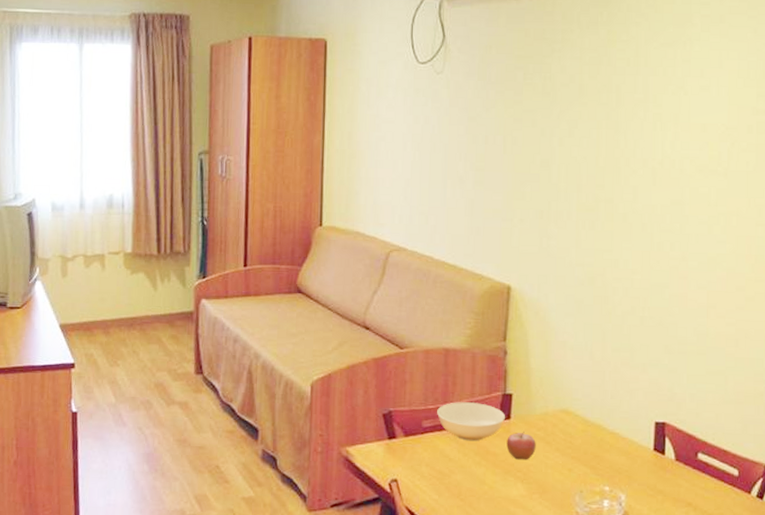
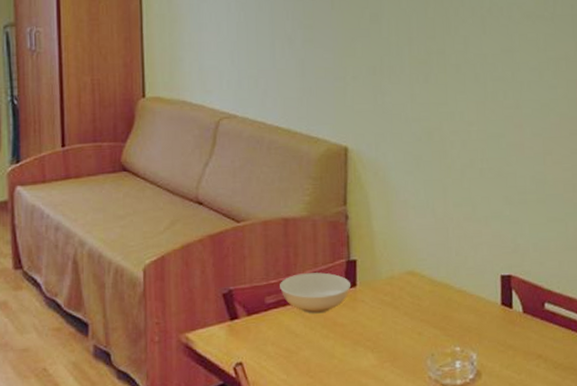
fruit: present [506,432,536,460] -> none [354,299,384,329]

